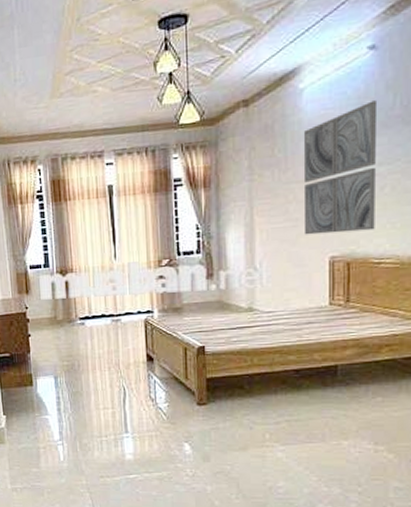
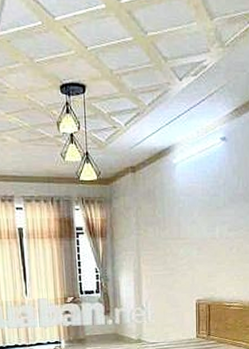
wall art: present [303,100,378,235] -> none [176,180,228,282]

